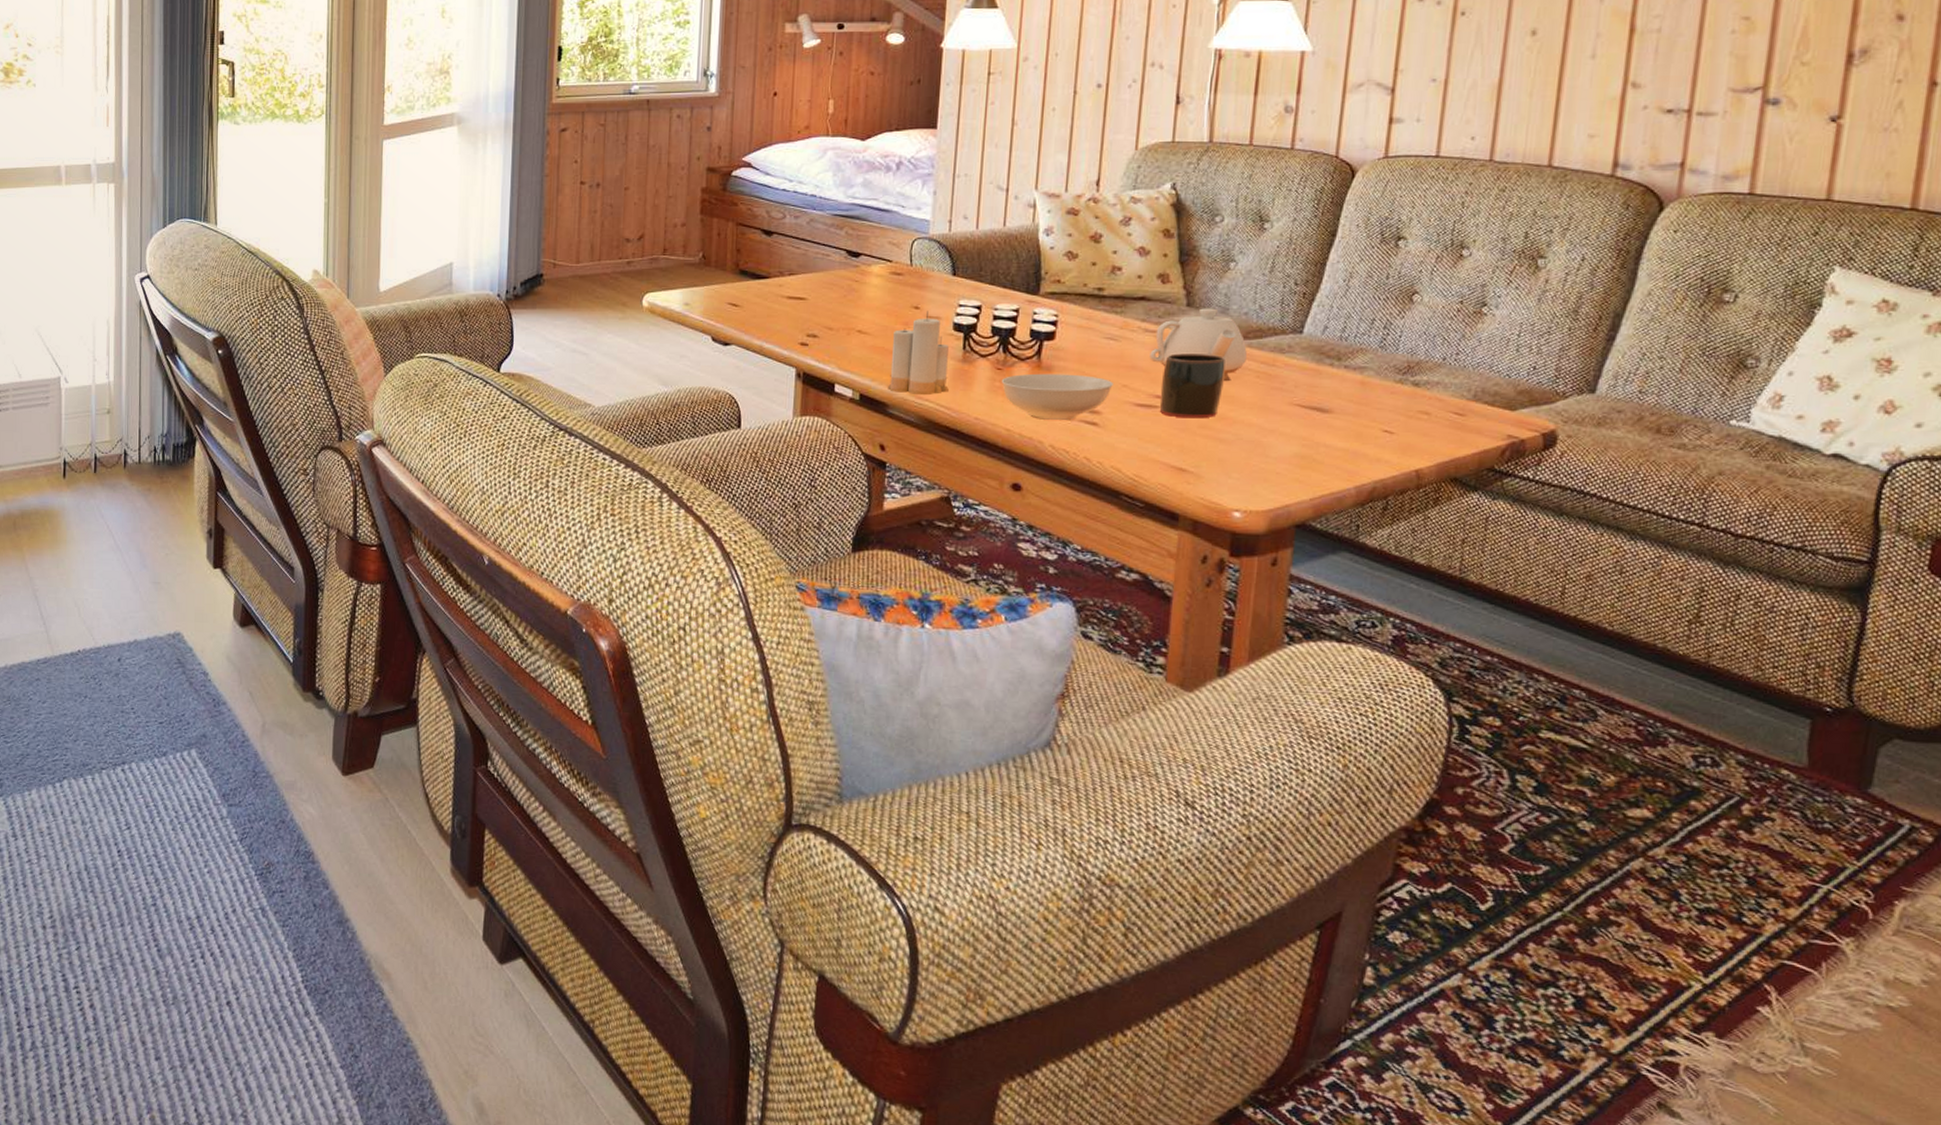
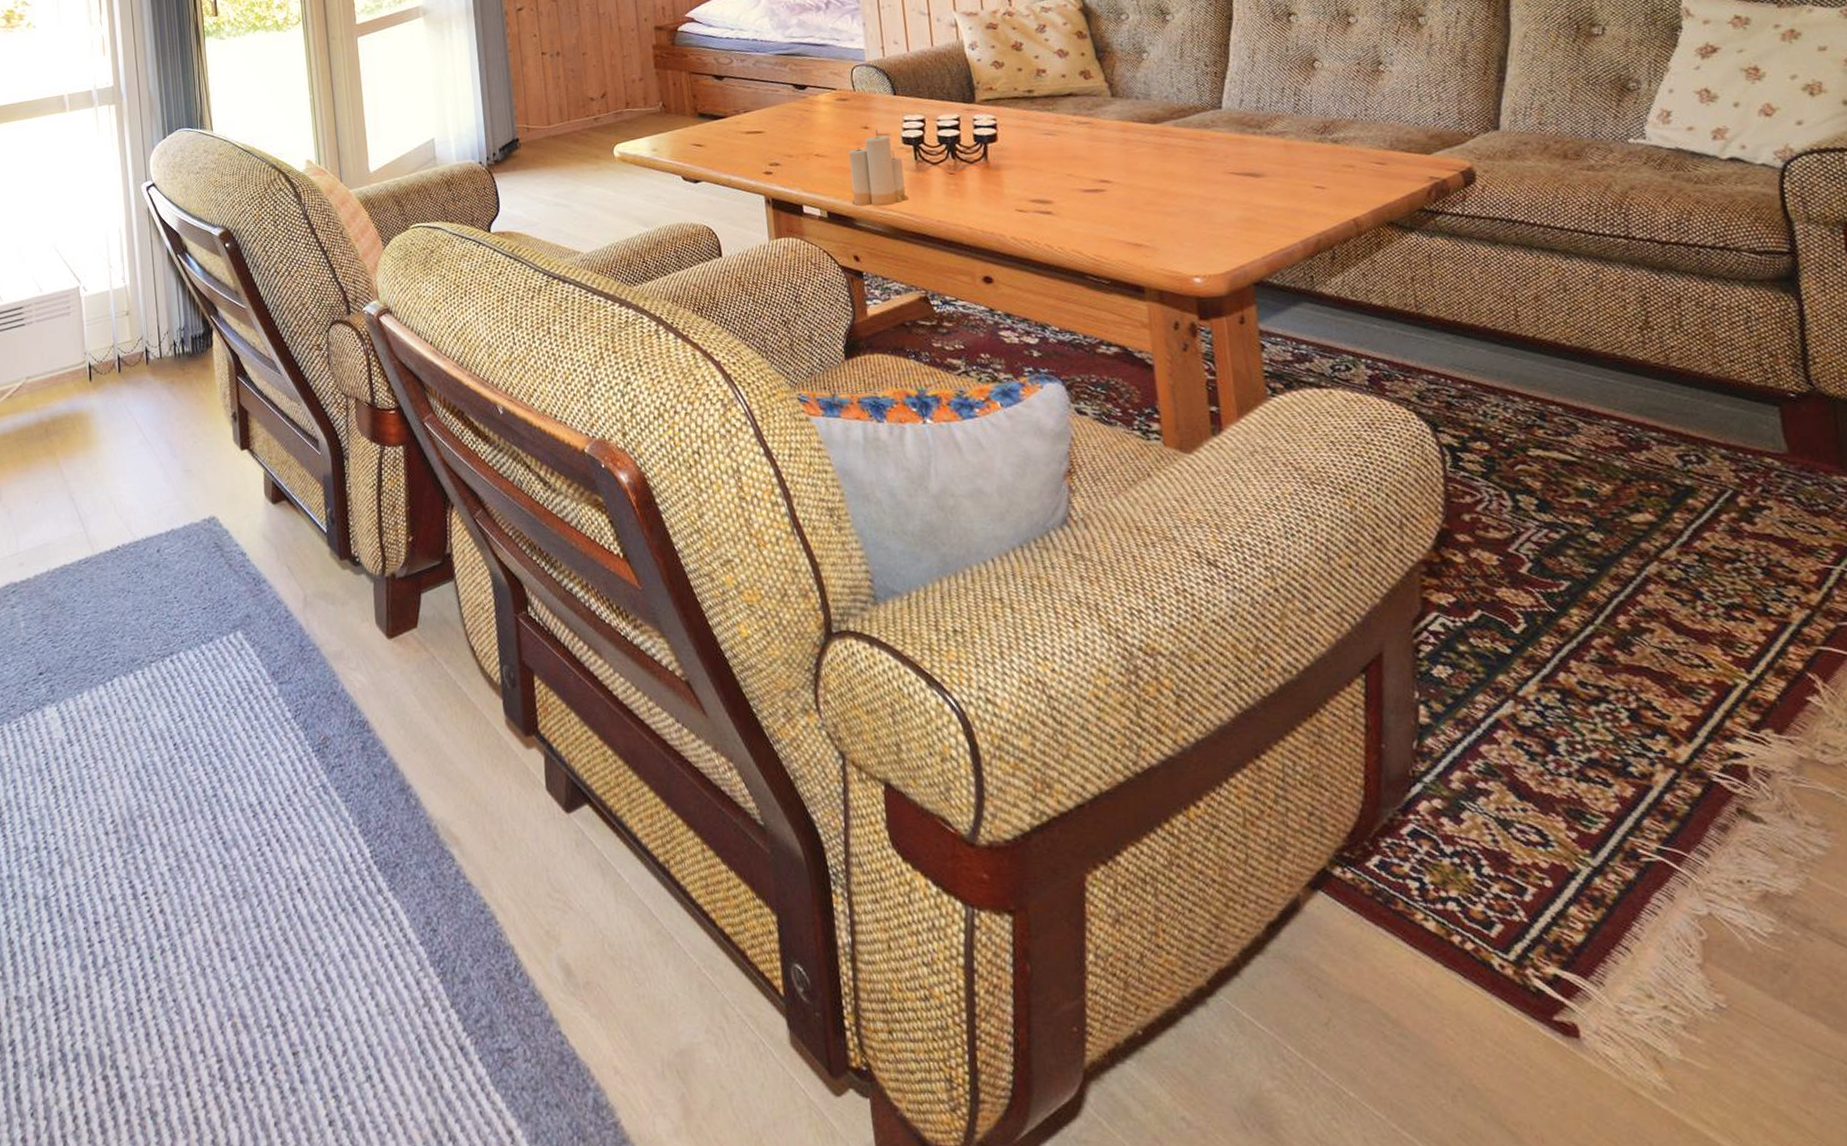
bowl: present [1001,373,1113,421] -> none [955,169,1059,215]
teapot: present [1150,308,1247,382] -> none [1086,95,1176,160]
mug: present [1159,353,1226,419] -> none [1101,137,1161,198]

